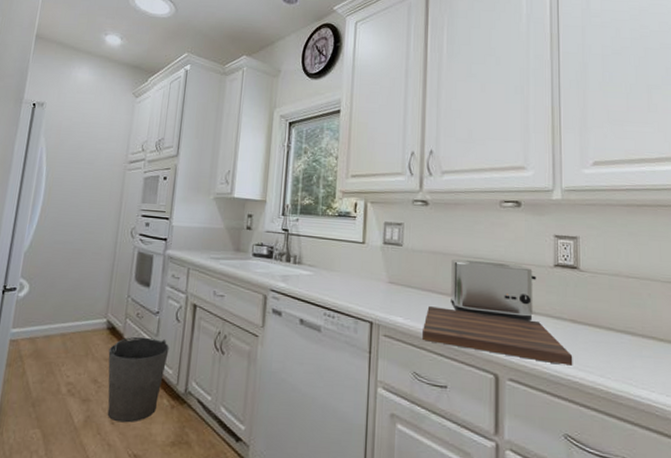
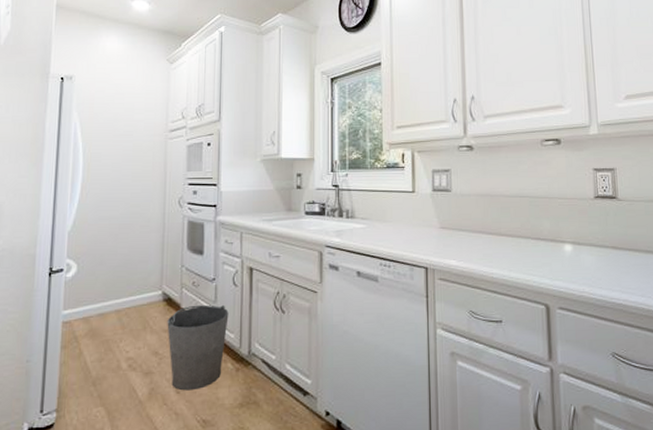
cutting board: present [422,306,573,366] -> none [476,247,617,290]
toaster: present [451,258,537,321] -> none [499,198,579,252]

